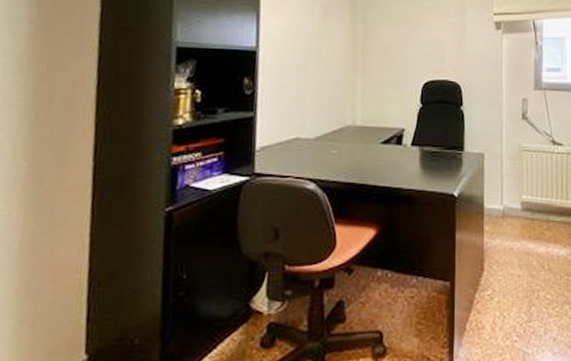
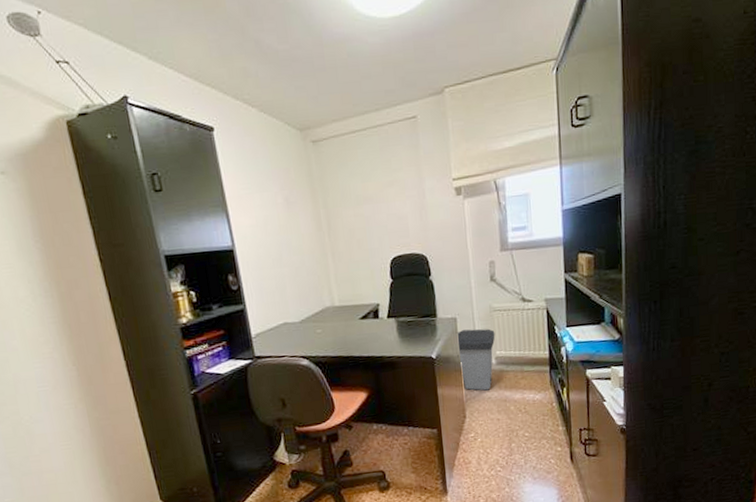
trash can: none [481,168,523,240] -> present [457,328,495,391]

